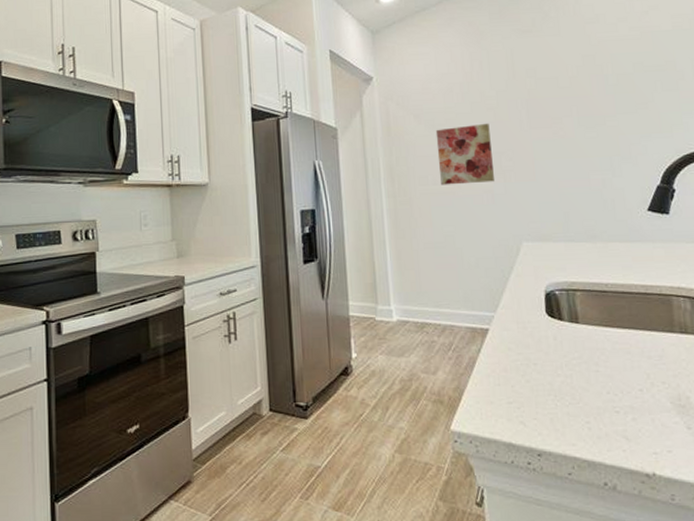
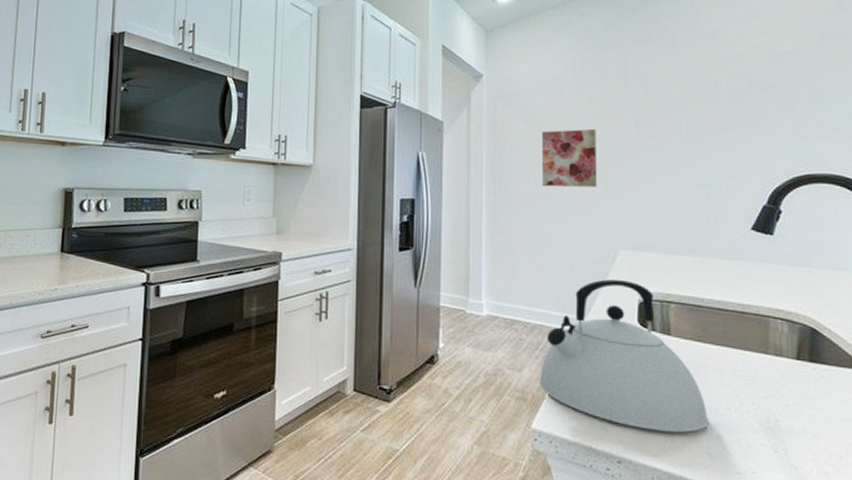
kettle: none [454,272,624,420] -> present [540,279,710,433]

